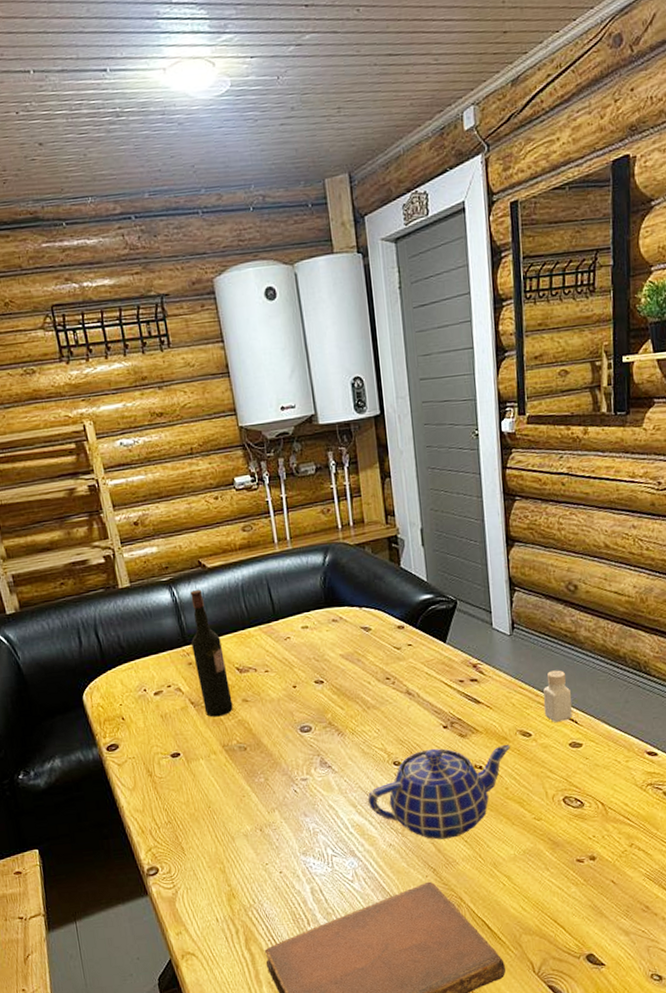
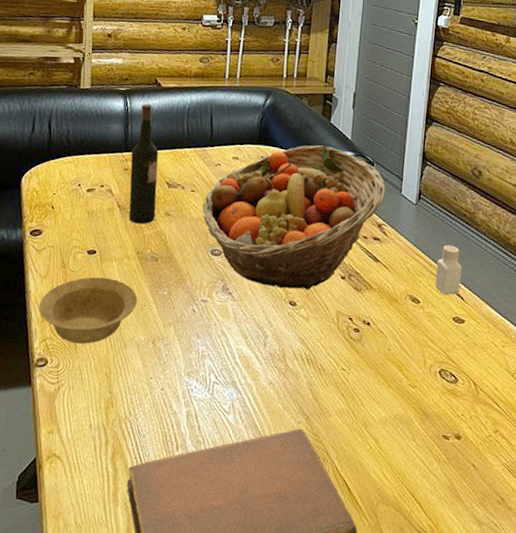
bowl: none [135,777,235,847] -> present [39,276,138,344]
fruit basket: none [280,593,475,752] -> present [202,145,386,290]
teapot: present [367,745,510,840] -> none [258,296,399,389]

